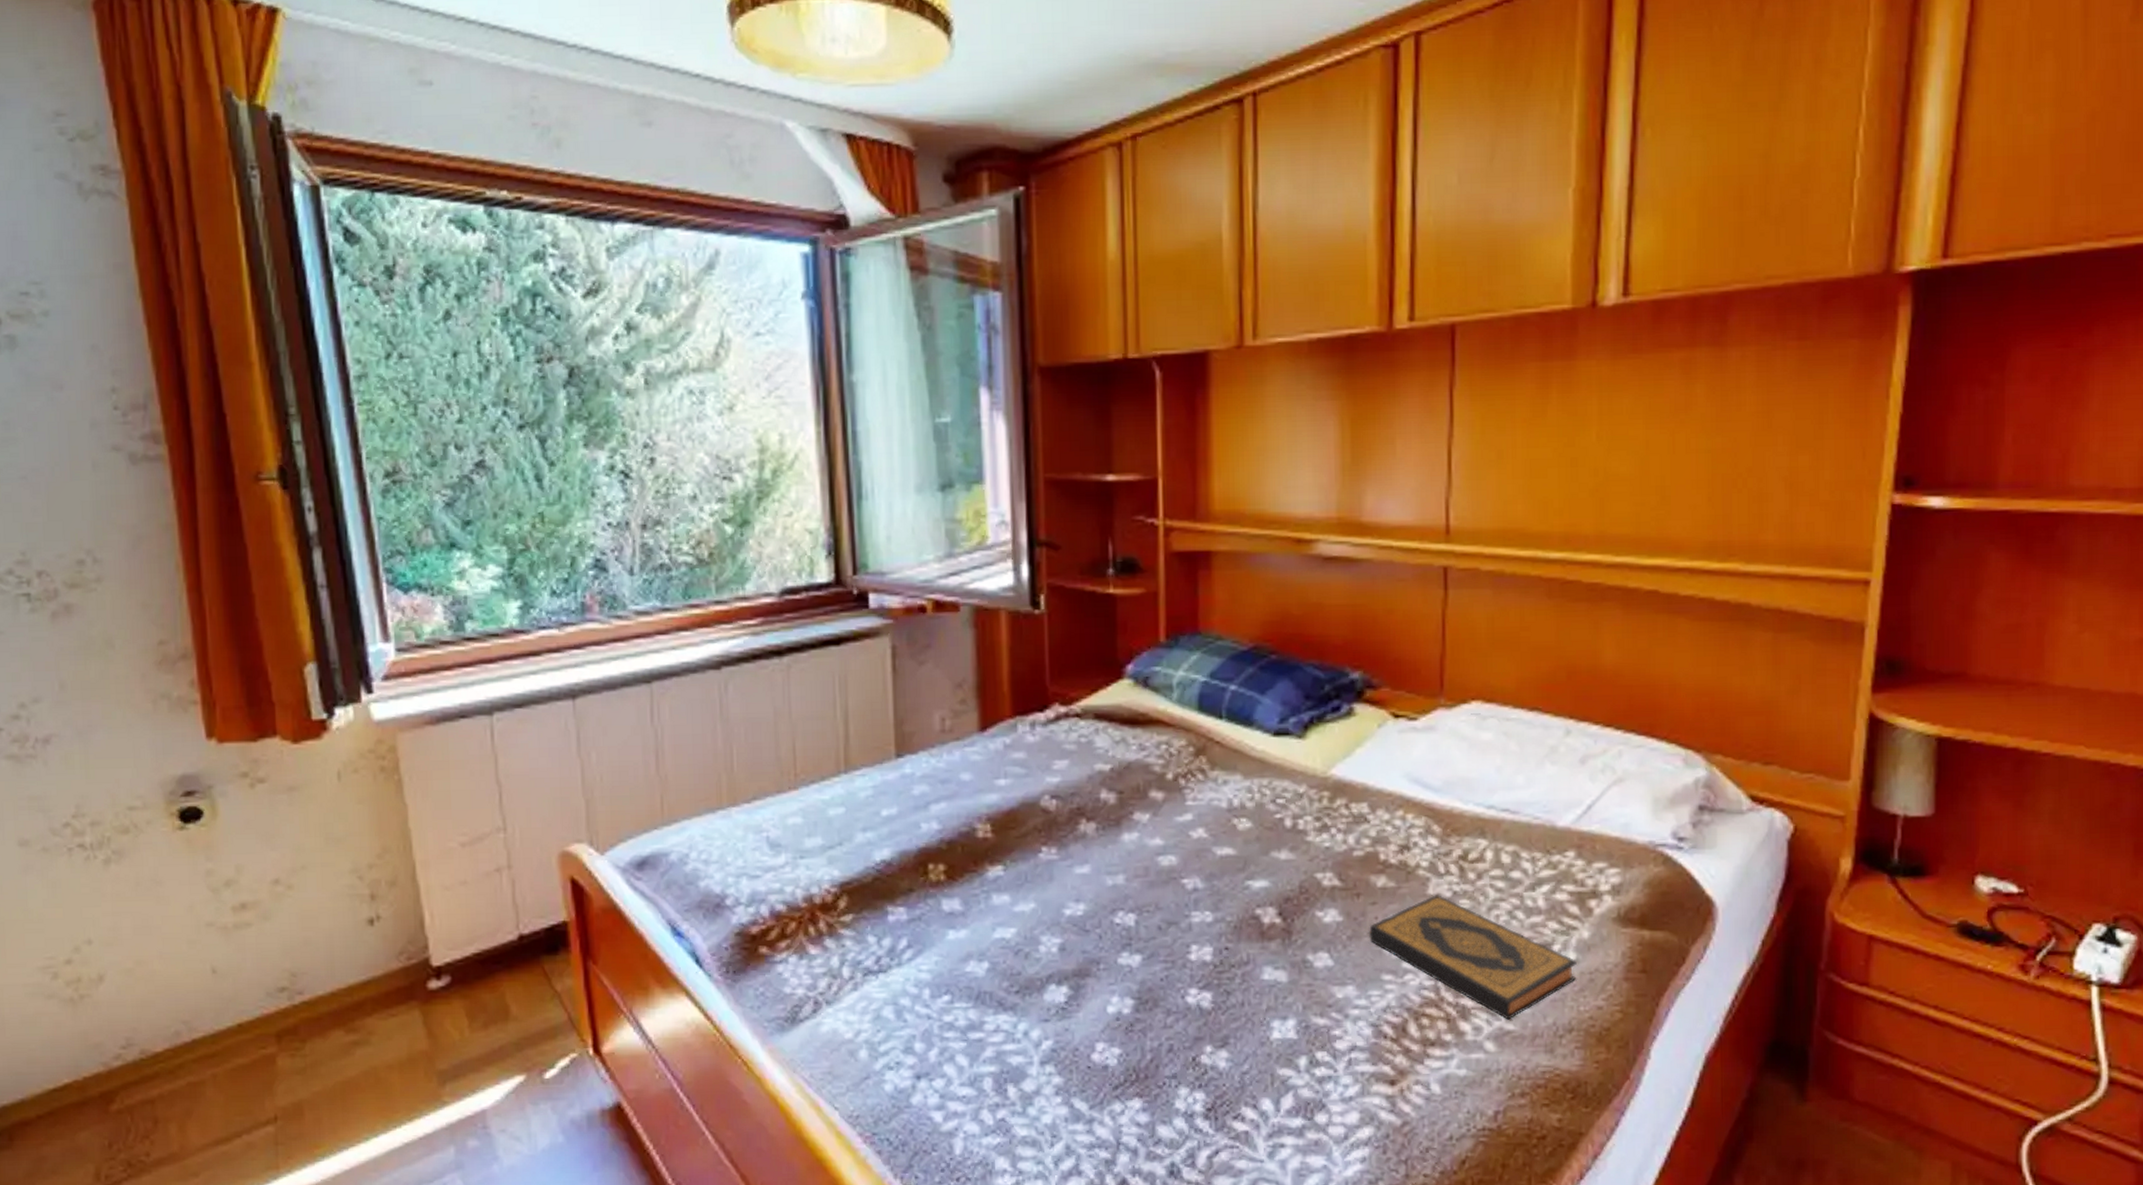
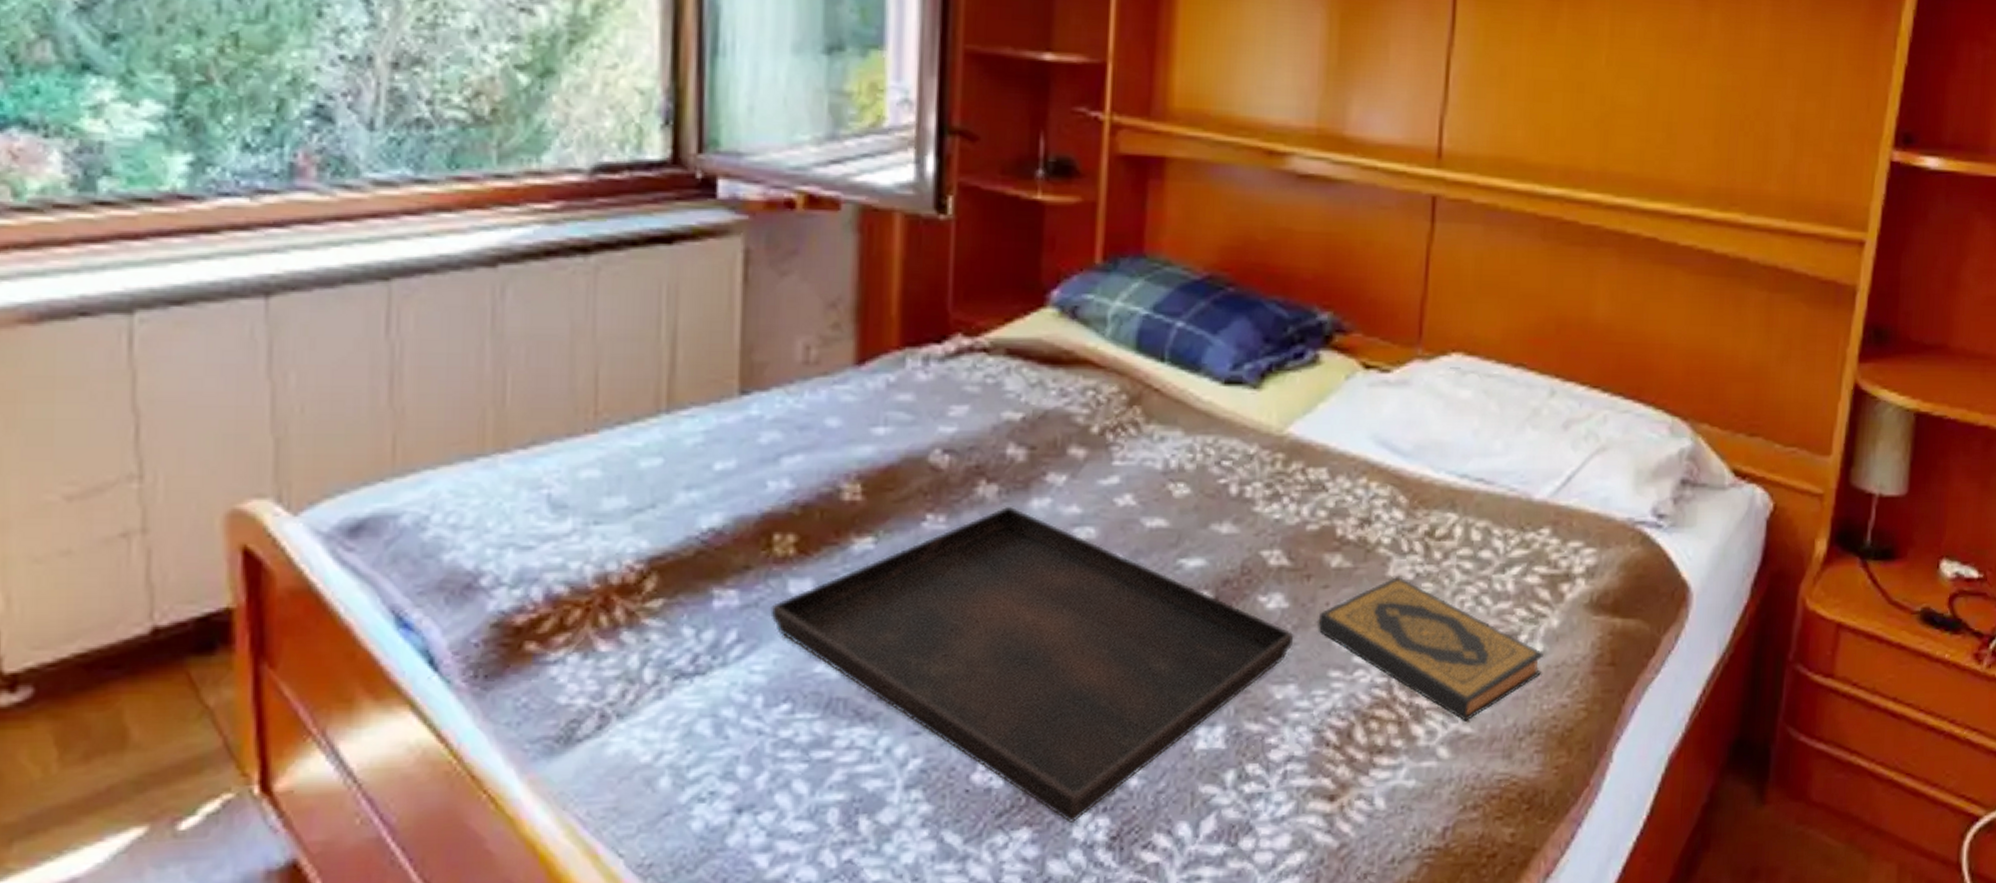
serving tray: none [930,840,1349,1095] -> present [770,507,1294,823]

